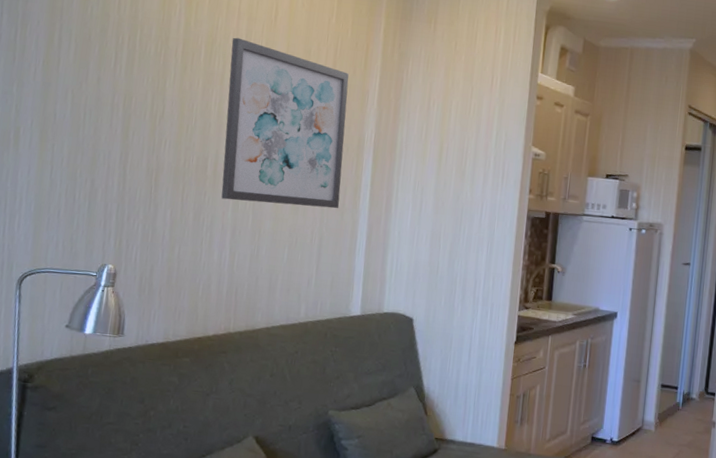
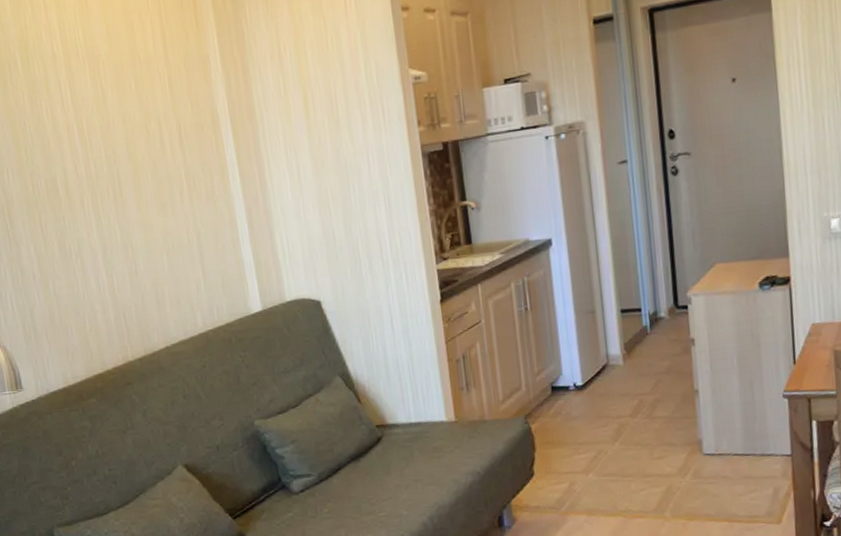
wall art: present [221,37,349,209] -> none [45,32,210,219]

